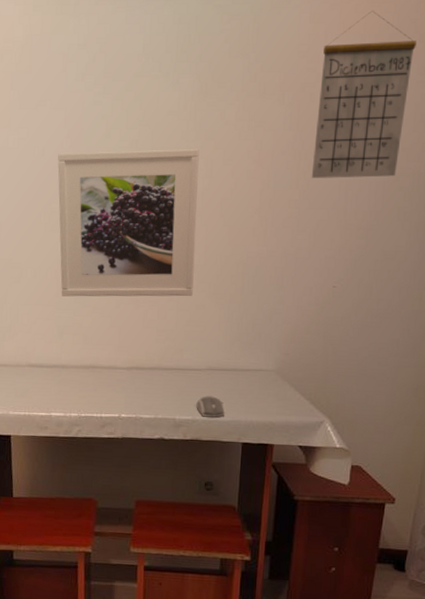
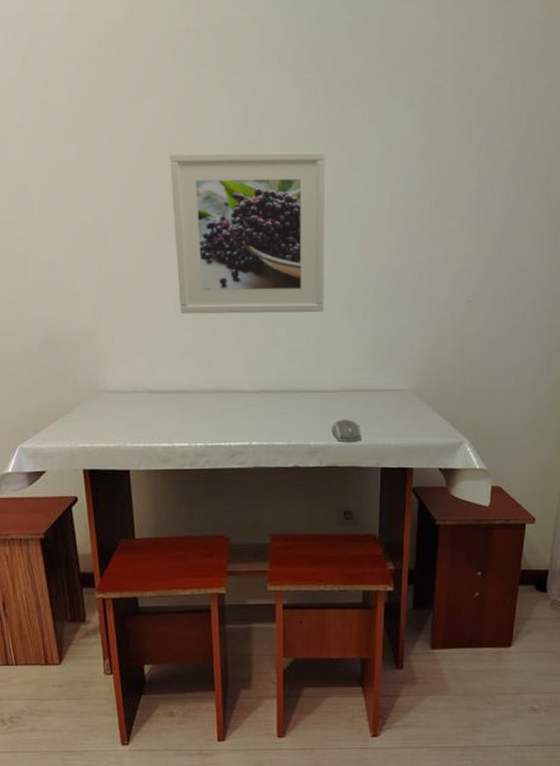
calendar: present [311,11,416,179] -> none [442,10,543,187]

